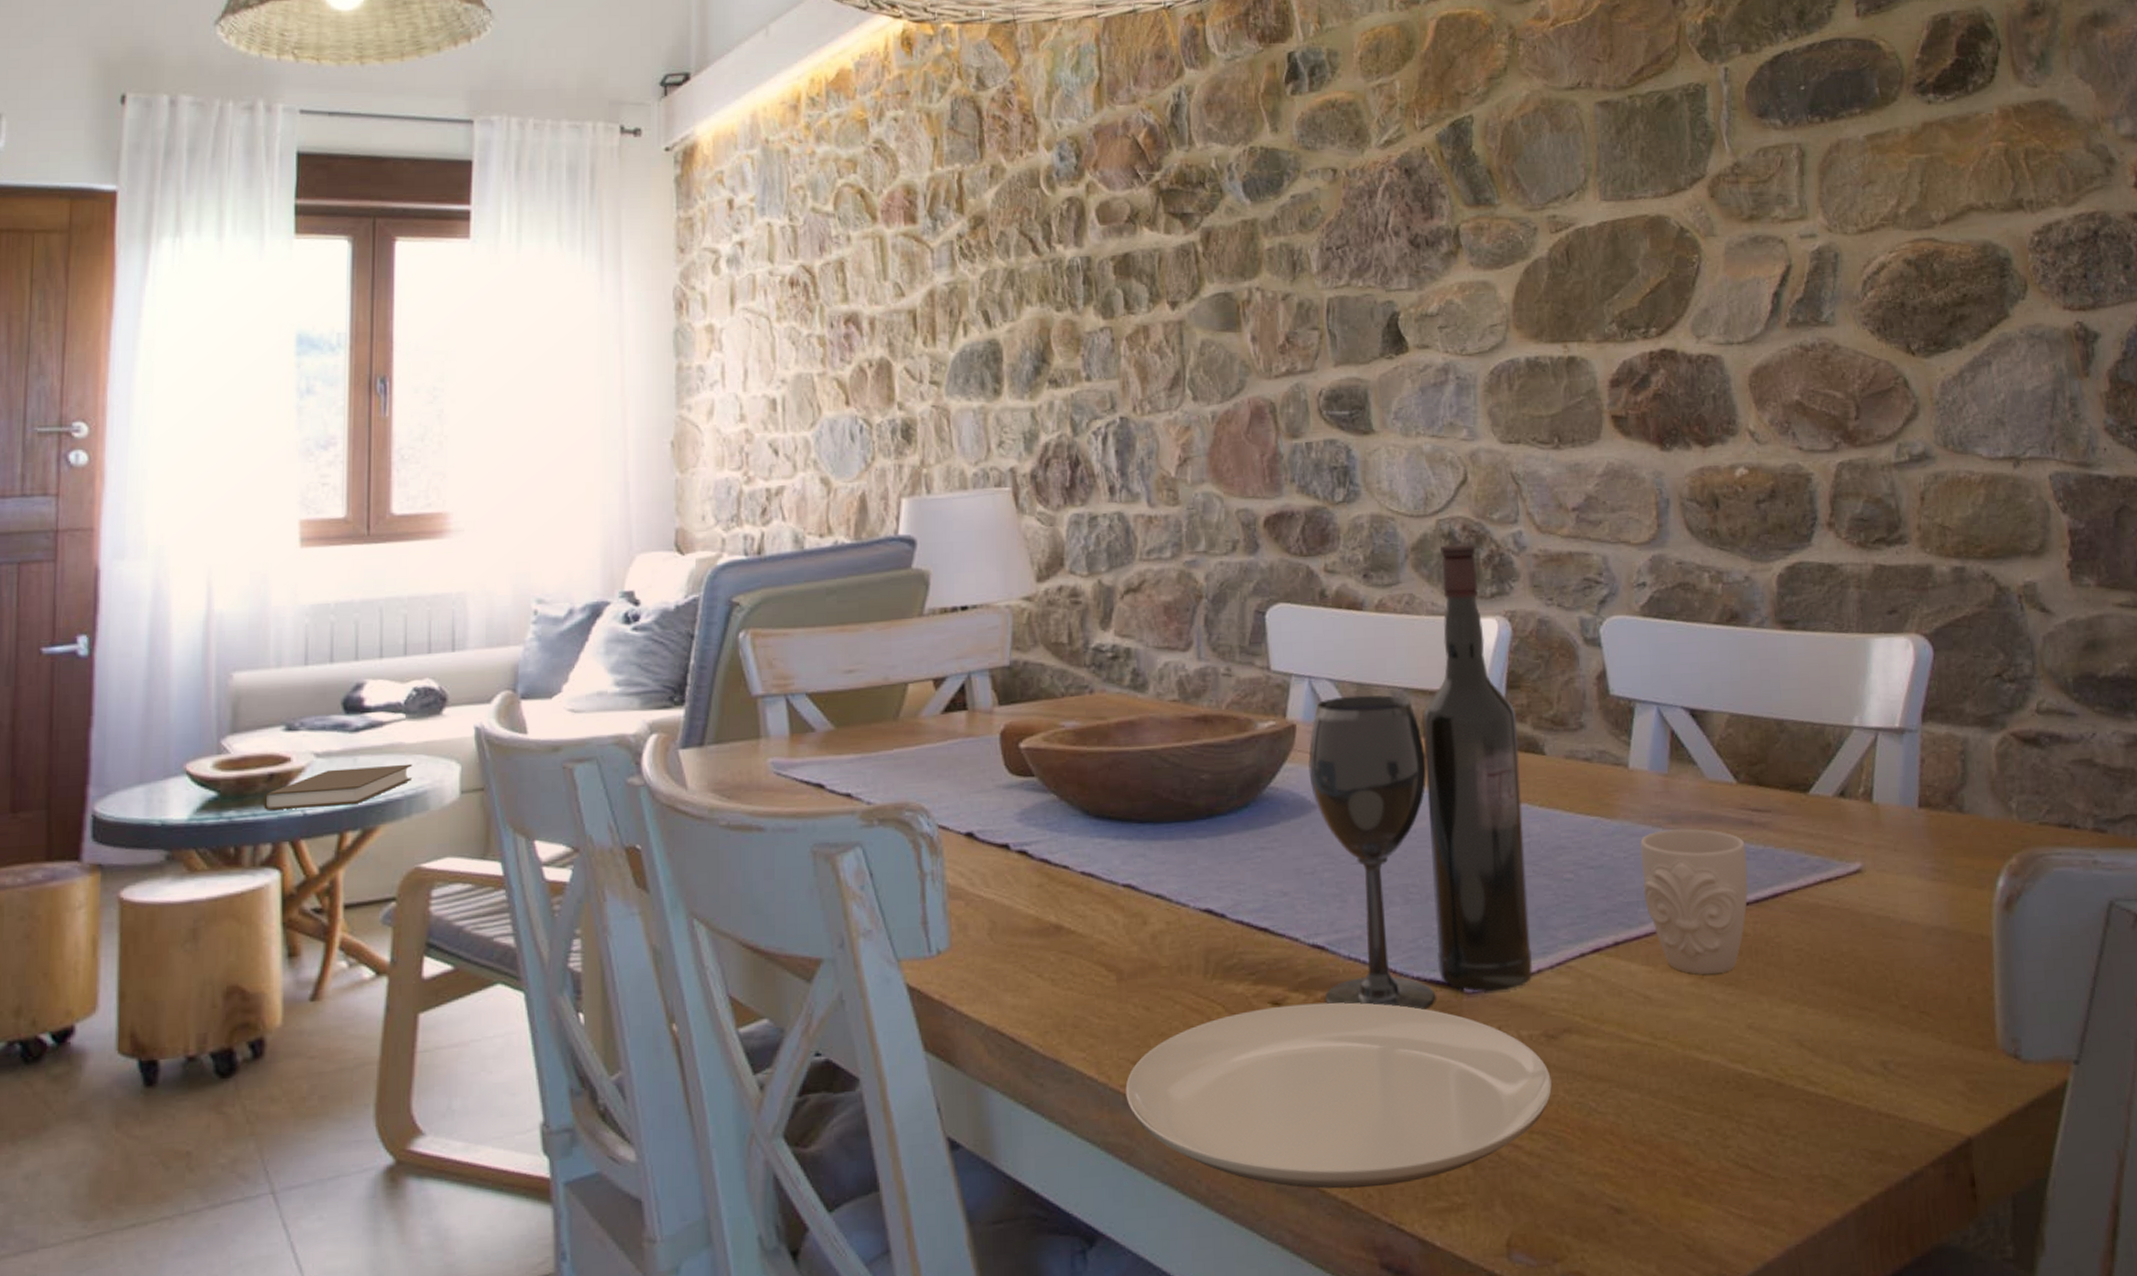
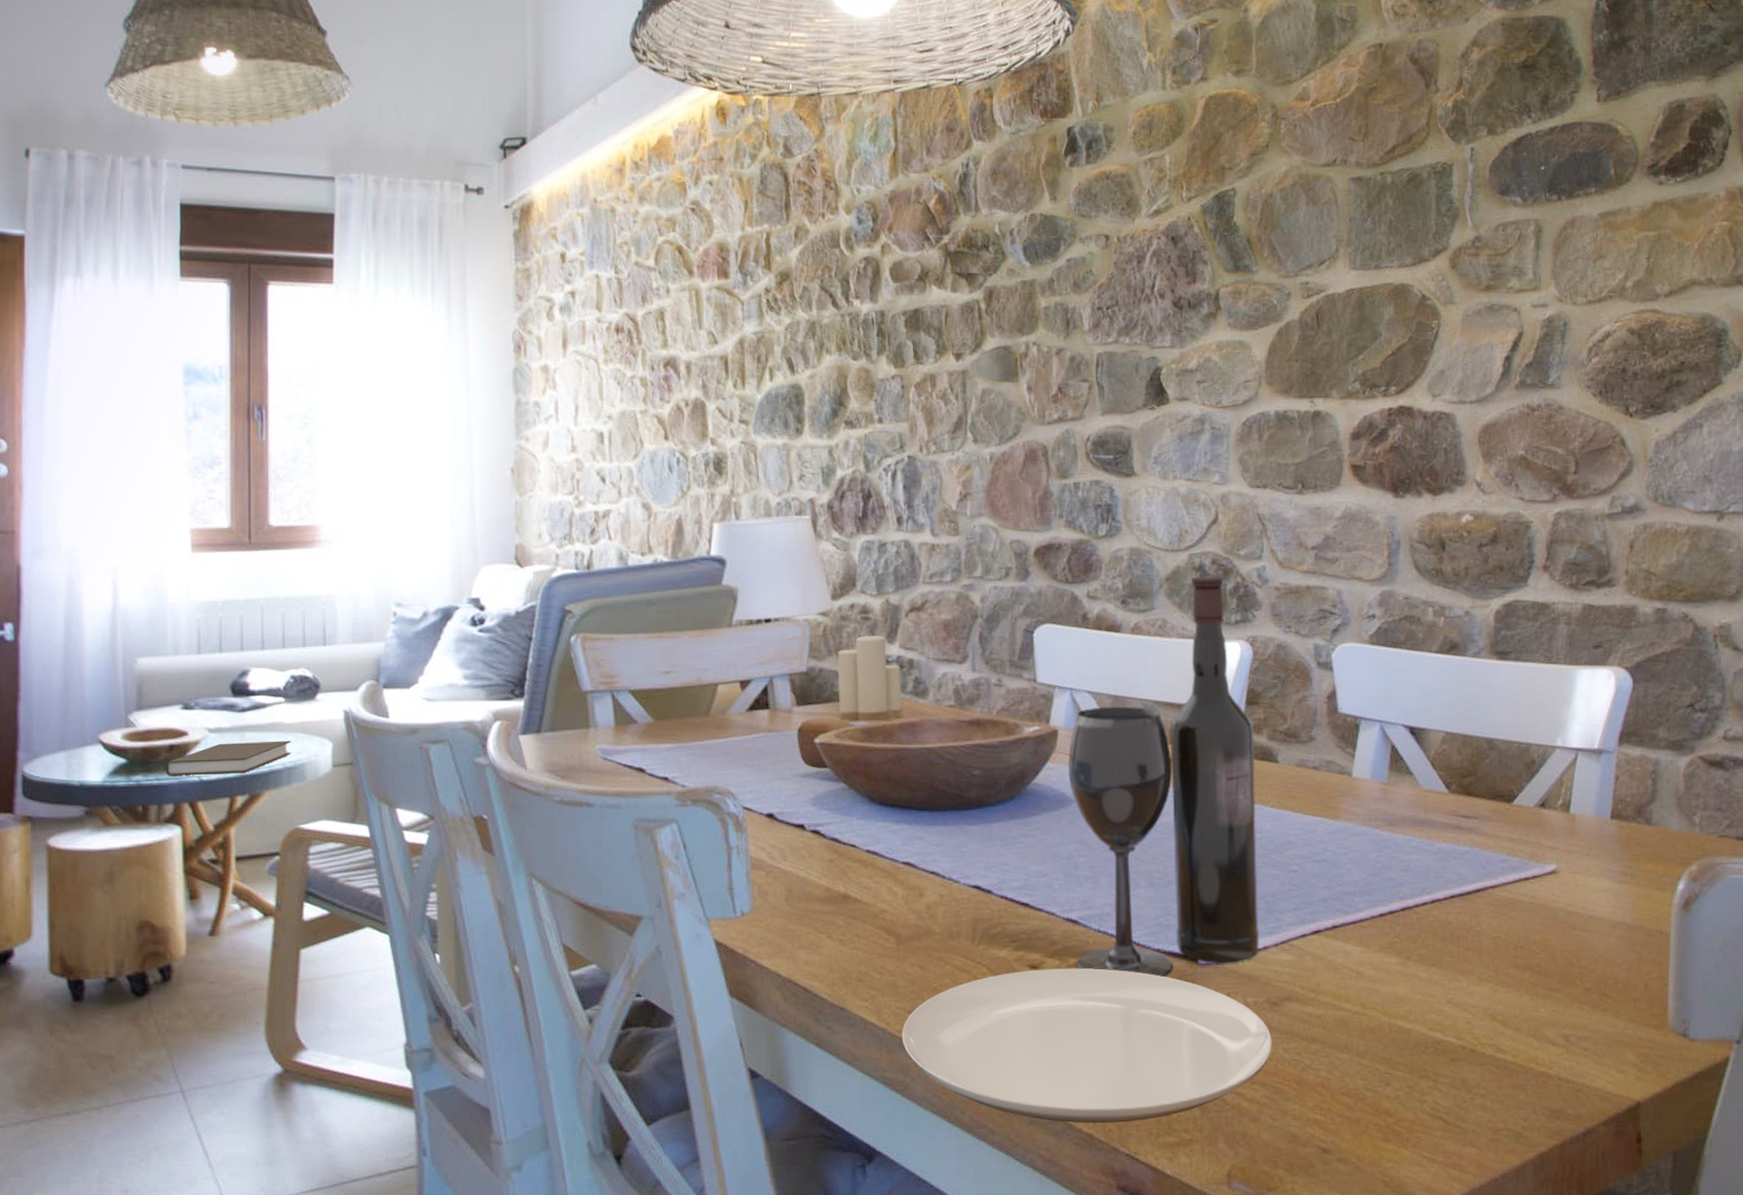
candle: none [1045,619,1122,724] -> present [837,633,904,723]
cup: present [1640,828,1748,975] -> none [1359,830,1454,956]

